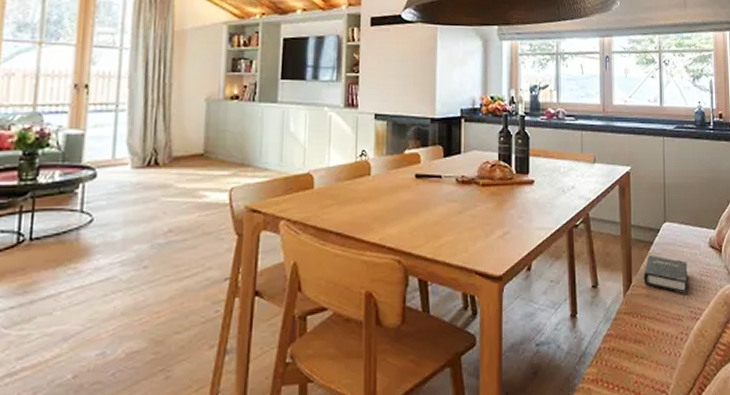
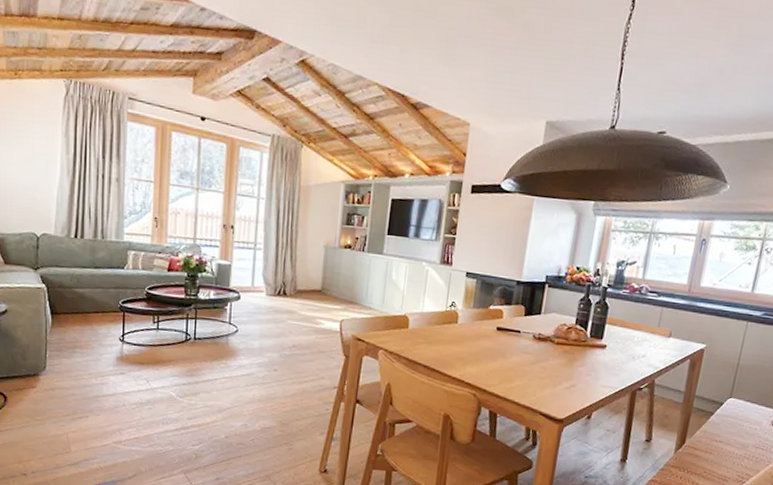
hardback book: present [643,255,688,295] -> none [697,424,745,462]

